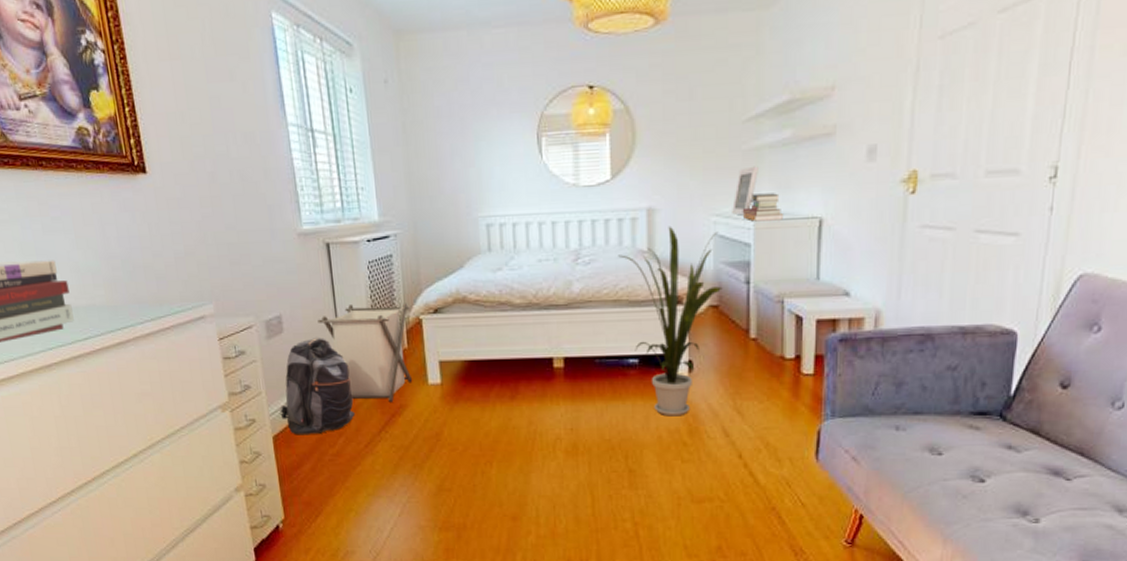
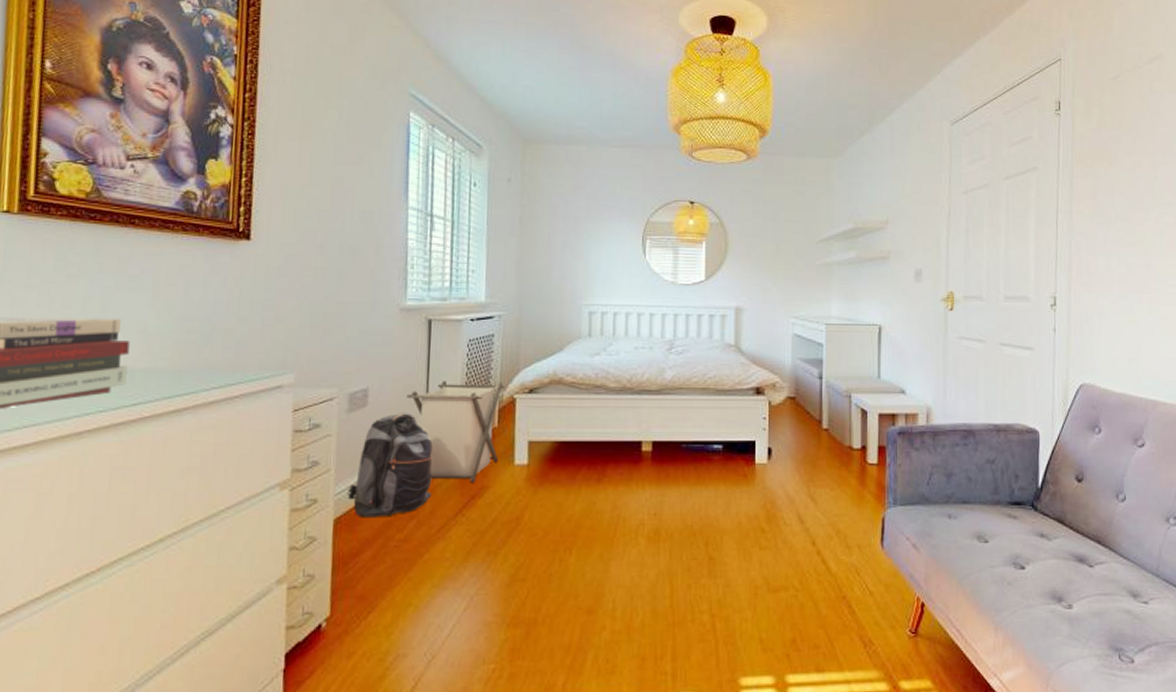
house plant: present [618,226,723,417] -> none [708,324,799,503]
picture frame: present [732,166,758,216] -> none [808,278,829,319]
books: present [742,193,783,222] -> none [816,302,849,325]

